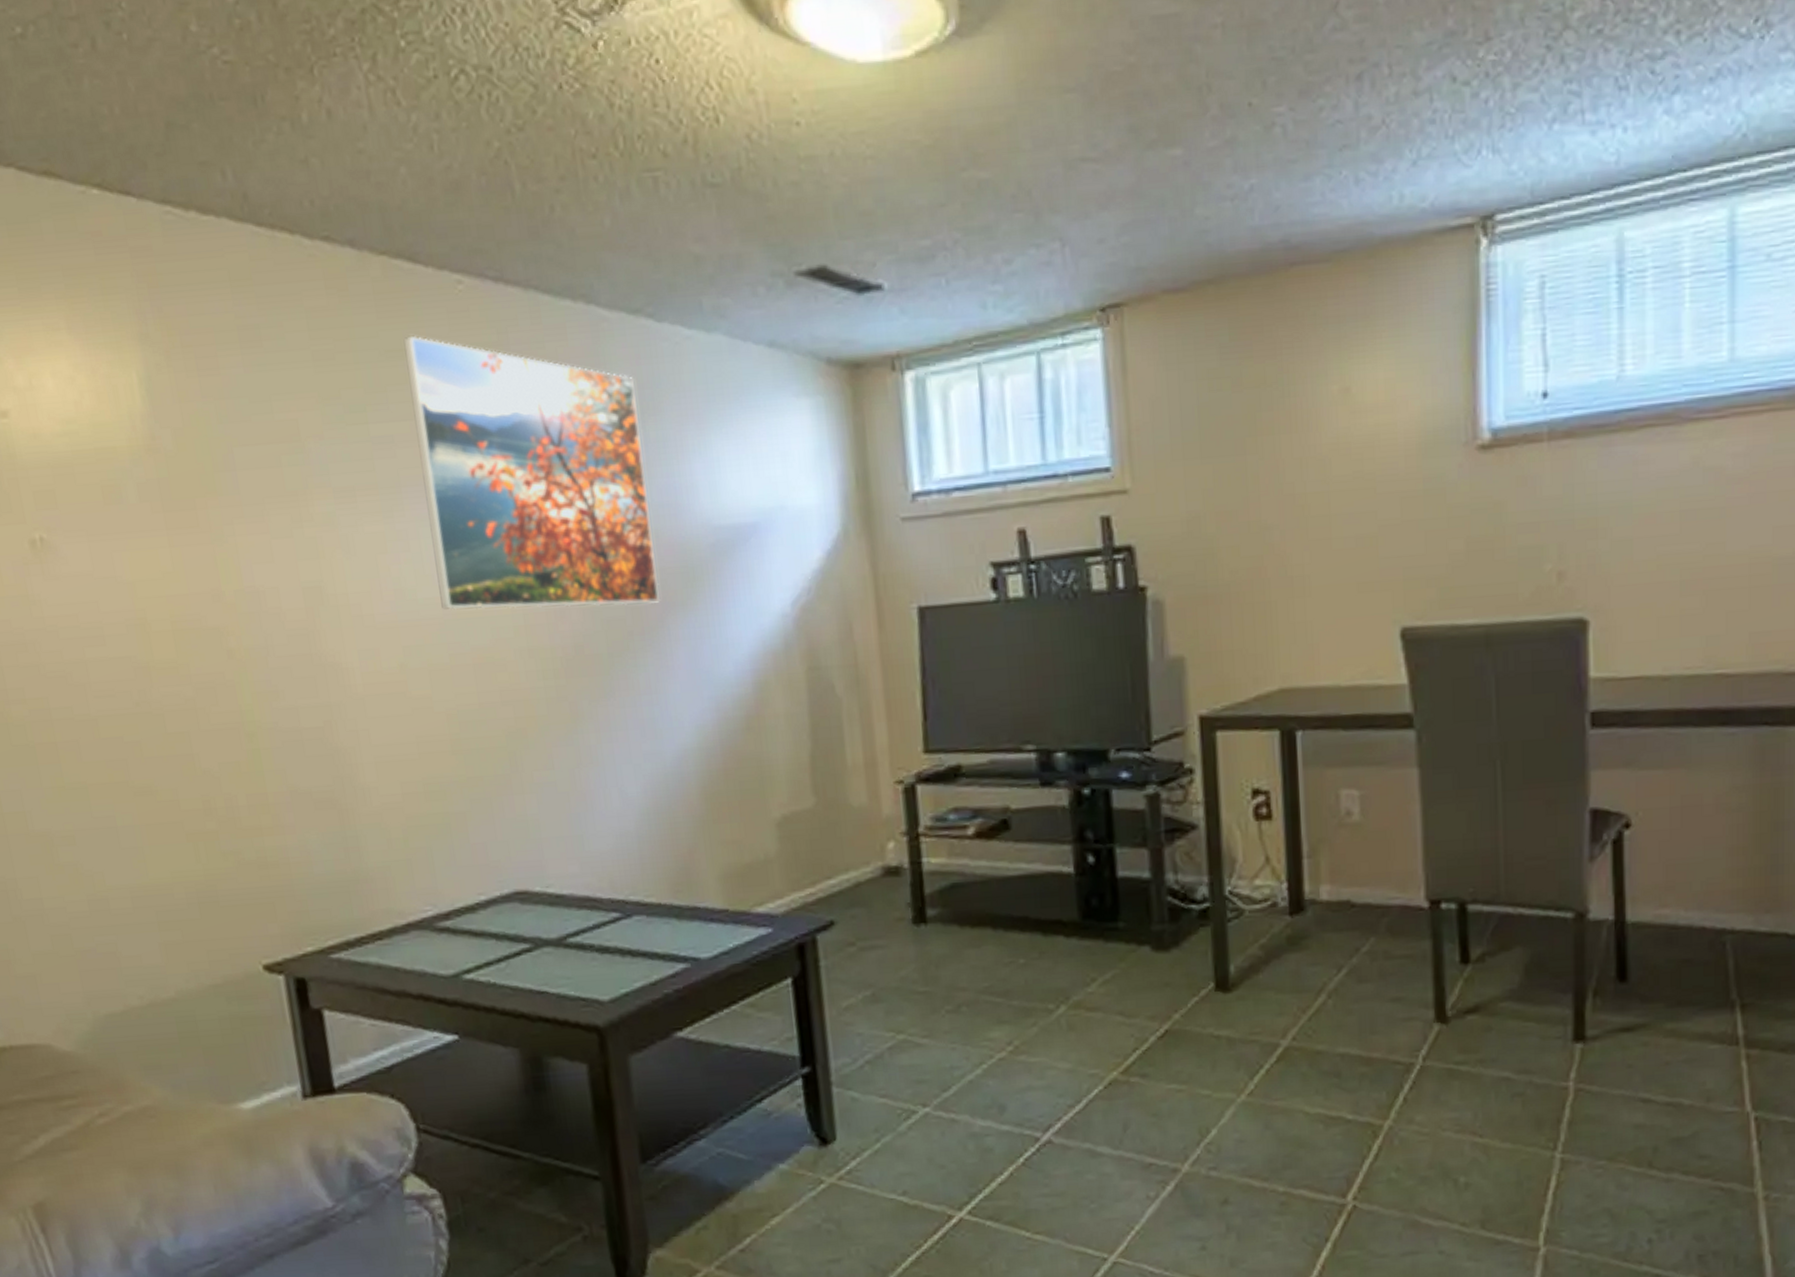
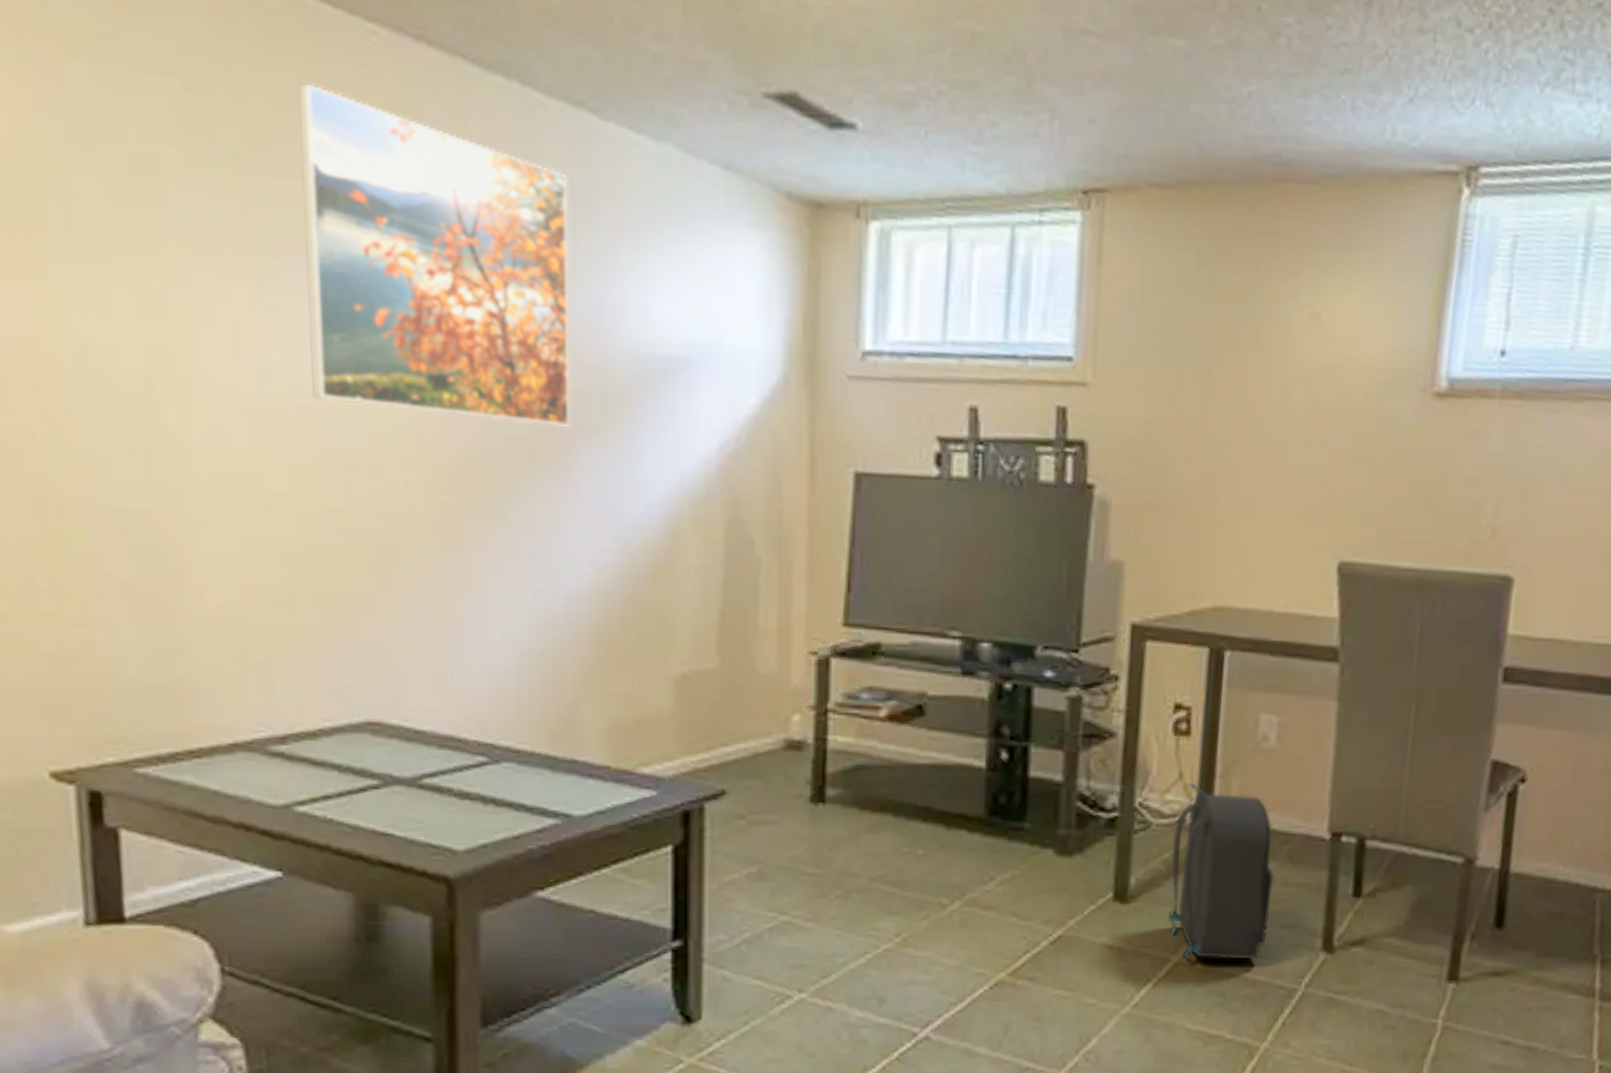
backpack: none [1267,865,1377,1042] -> present [1168,782,1275,960]

